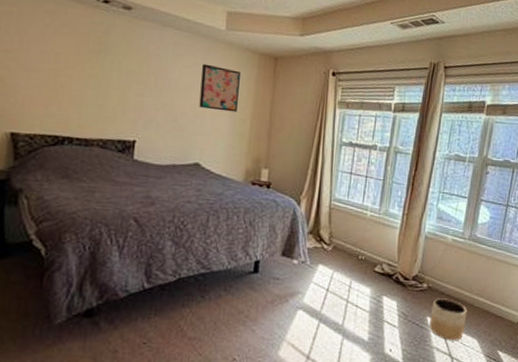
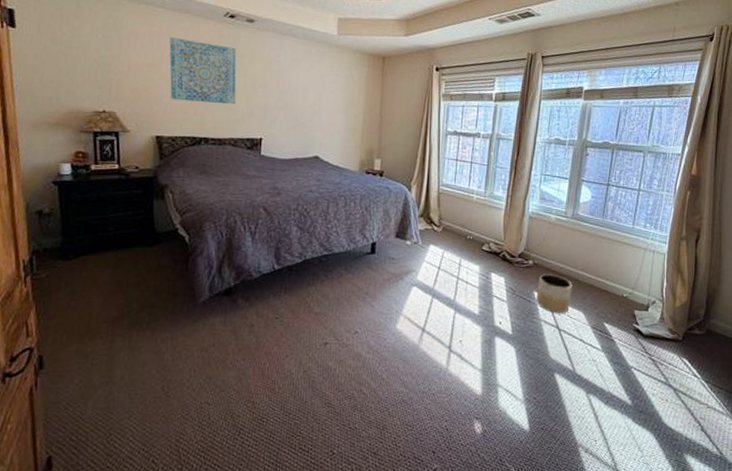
wall art: none [29,20,110,102] -> present [169,36,237,105]
wall art: present [199,63,240,113] -> none [316,66,352,109]

